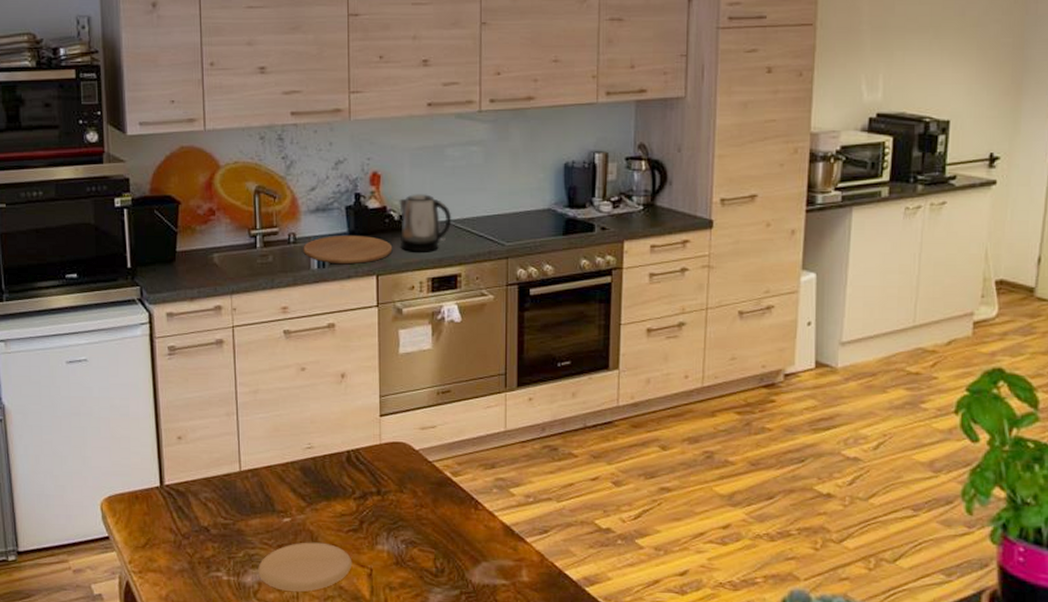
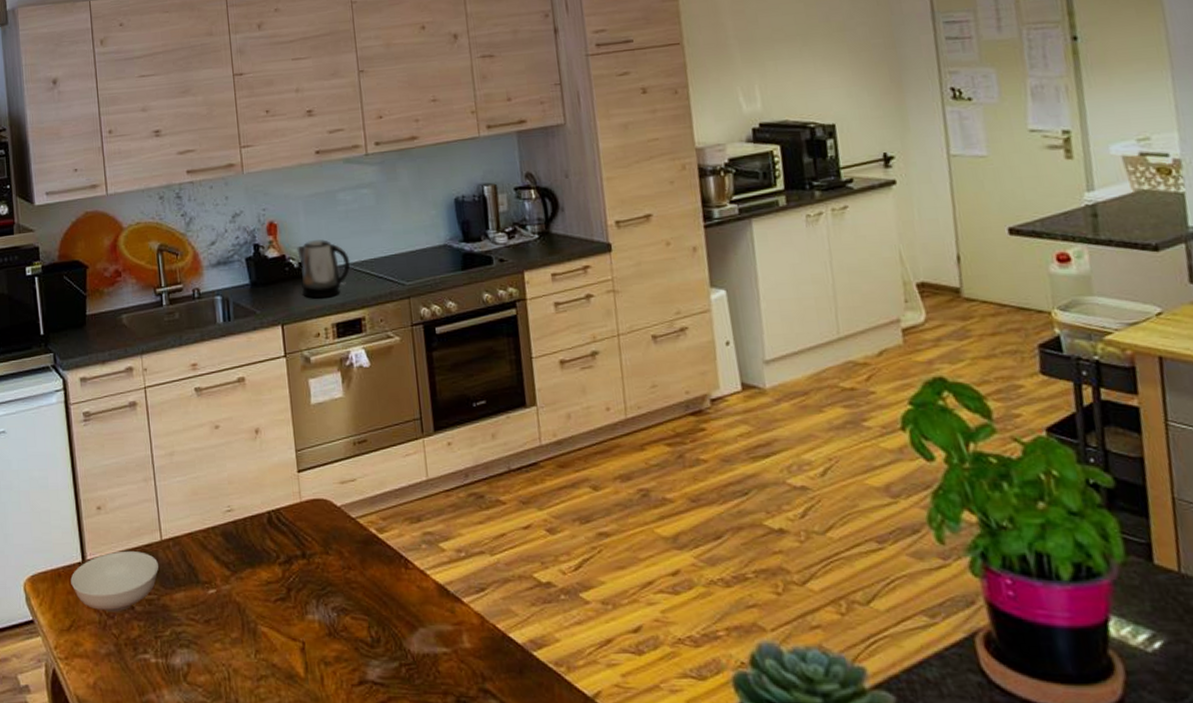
bowl: none [148,478,237,534] -> present [70,550,159,612]
plate: present [258,542,352,593] -> none [186,615,283,673]
cutting board: present [303,235,393,265] -> none [207,285,295,317]

